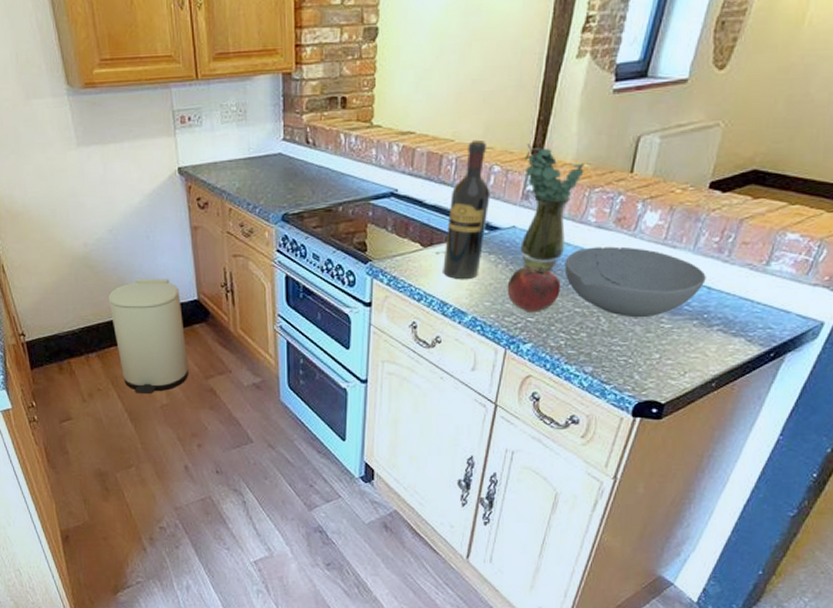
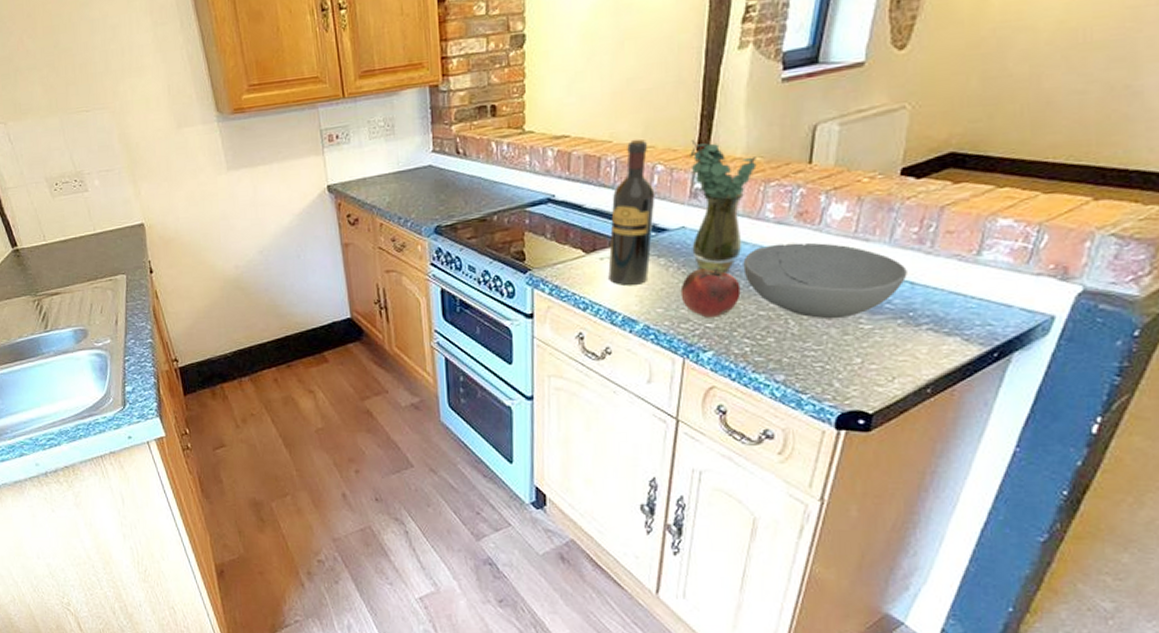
pedal bin: present [108,278,188,393] -> none [260,298,343,417]

